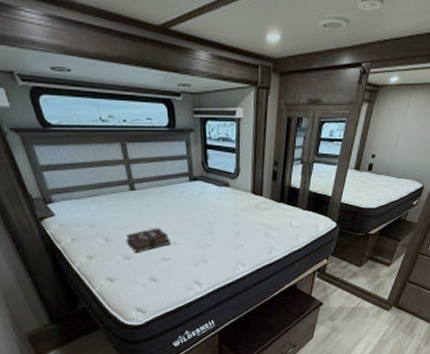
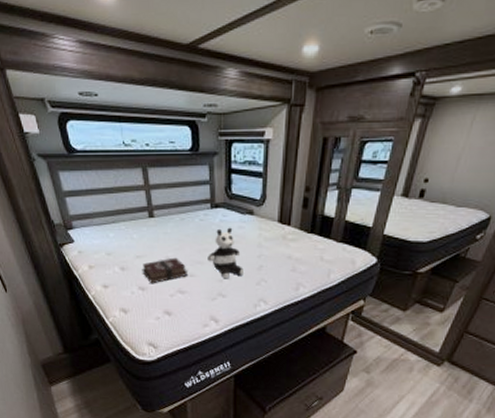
stuffed animal: none [189,198,224,246] -> present [208,227,245,279]

